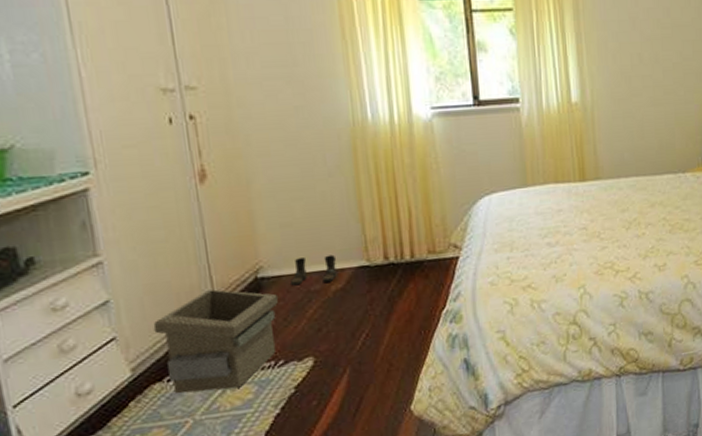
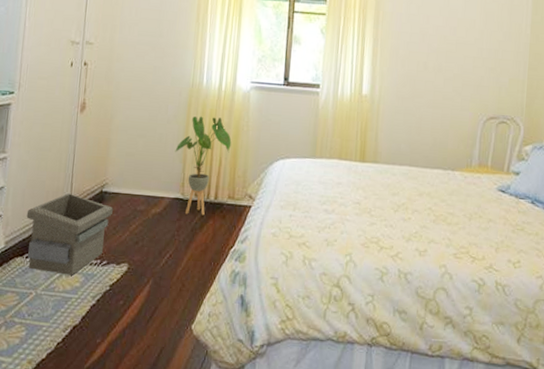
boots: present [291,254,337,286] -> none [124,182,160,206]
house plant: none [346,158,420,283] -> present [175,116,232,216]

